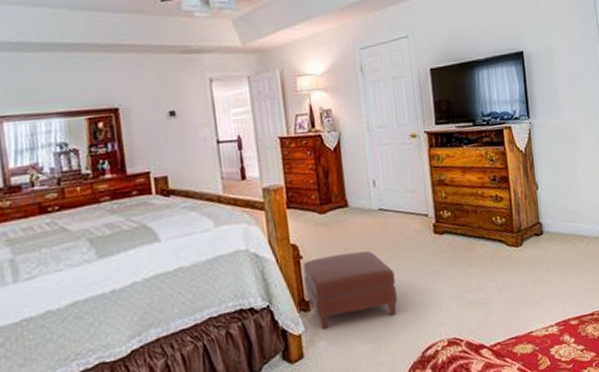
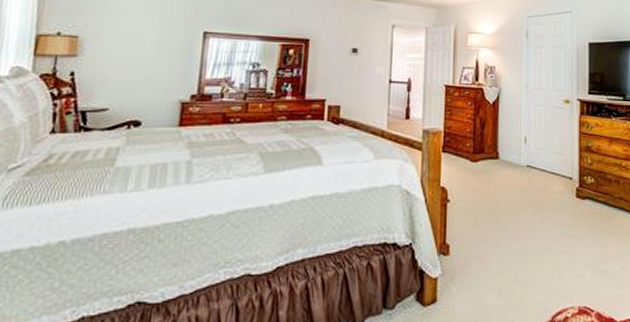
ottoman: present [303,250,397,329] -> none [448,204,534,276]

